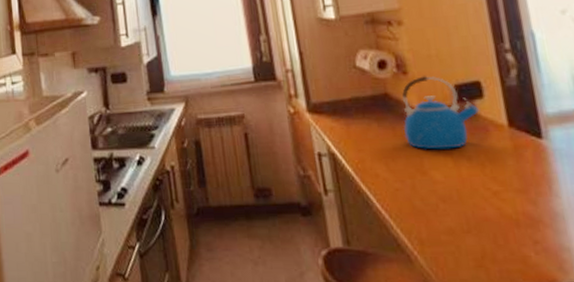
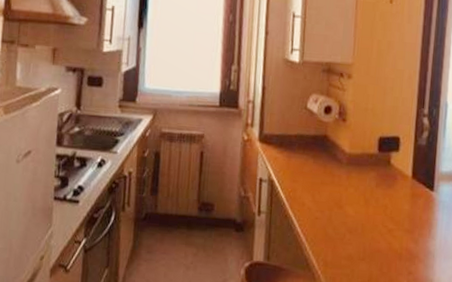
kettle: present [402,75,480,150] -> none [332,124,394,190]

